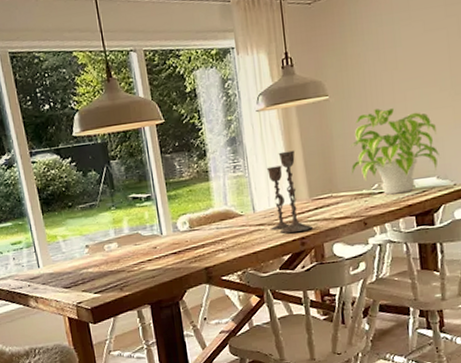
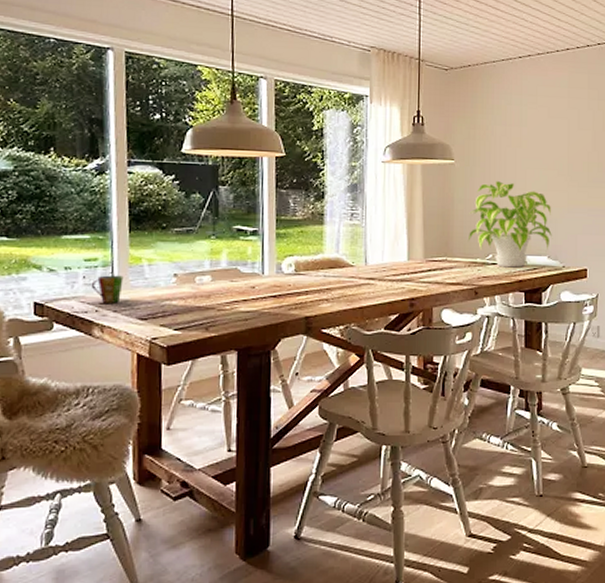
cup: none [20,253,46,278] -> present [91,275,124,303]
candlestick: present [266,150,313,233] -> none [380,207,424,292]

